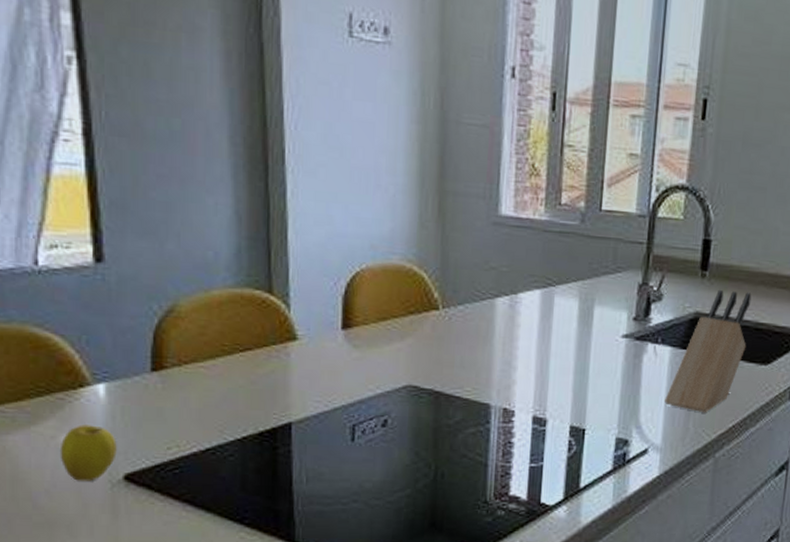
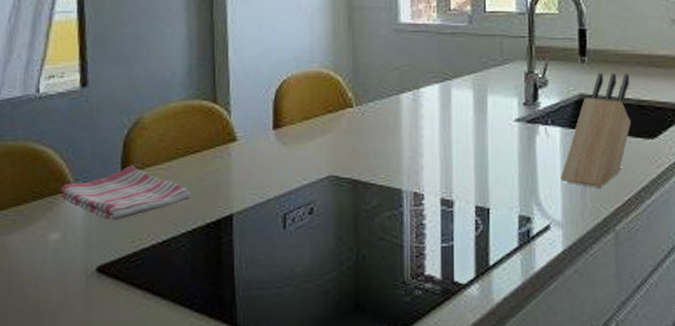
apple: present [59,424,117,481] -> none [47,224,92,274]
dish towel: none [73,361,240,424] -> present [60,165,191,221]

